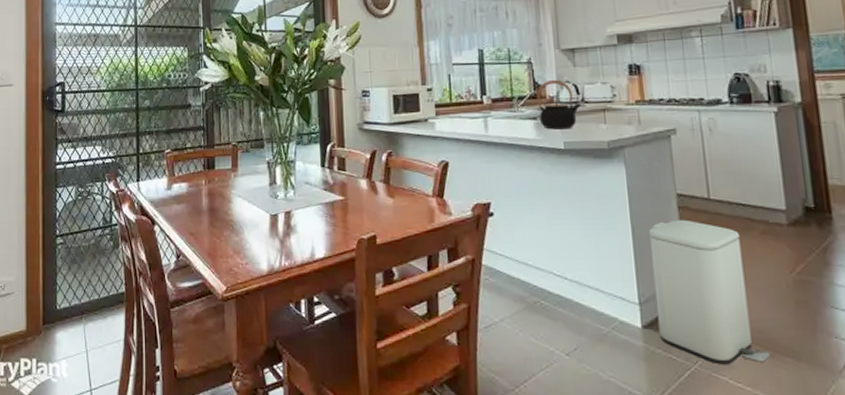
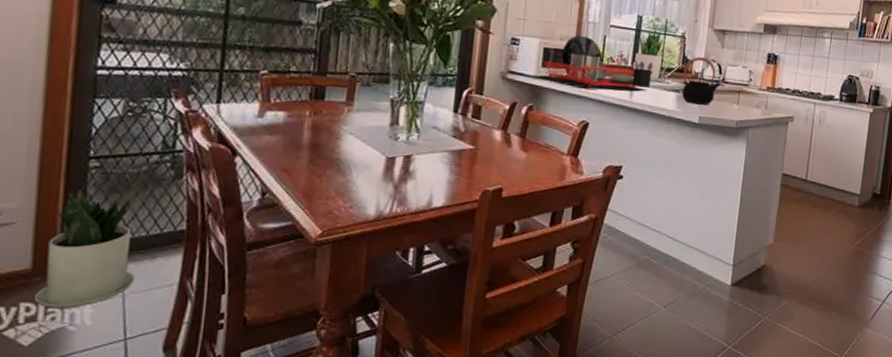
planter: none [30,261,93,363] -> present [35,190,135,309]
dish rack: none [393,78,506,130] -> present [541,35,654,92]
planter: none [482,59,513,112] -> present [634,28,664,82]
pedal bin: present [649,219,771,365] -> none [743,195,823,317]

